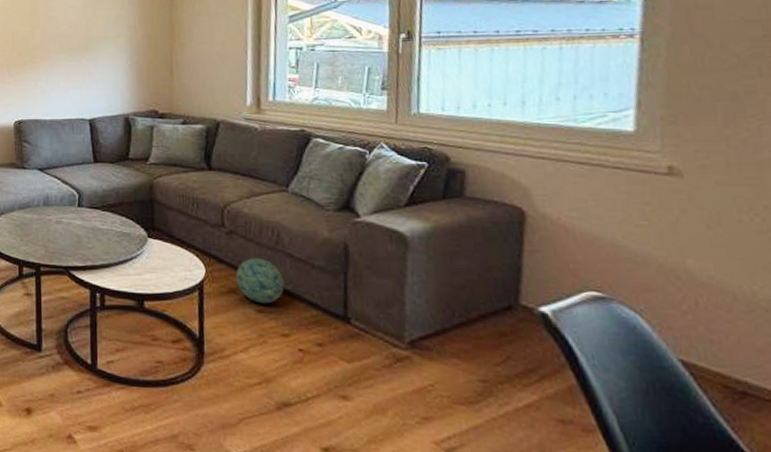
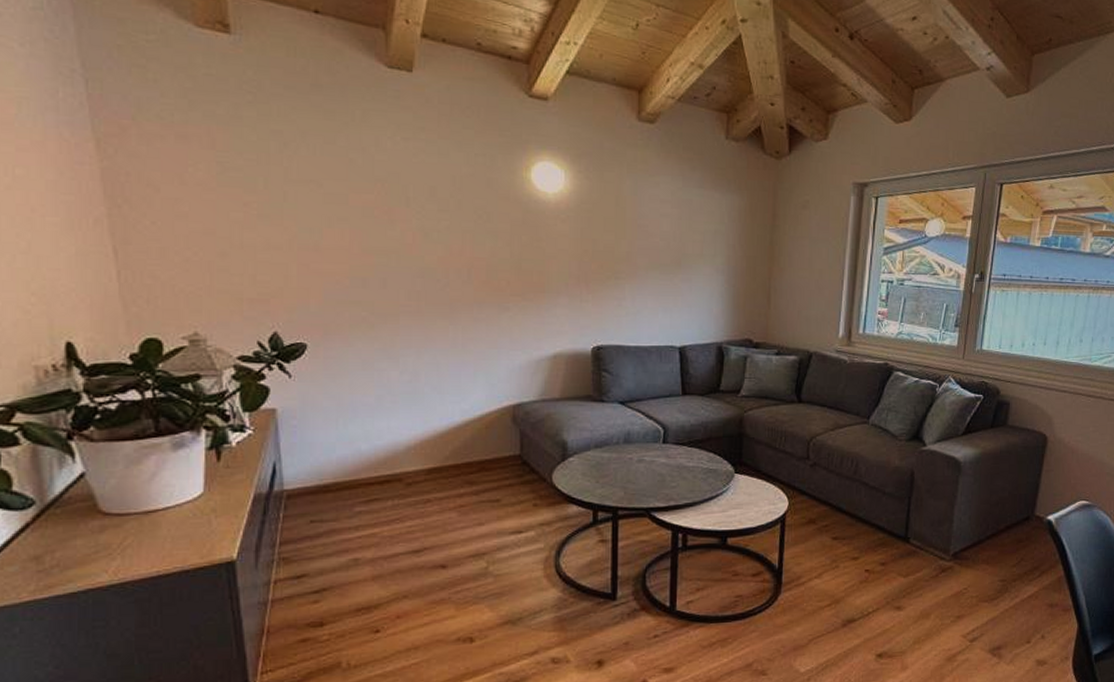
ball: present [235,258,285,304] -> none [815,488,858,531]

